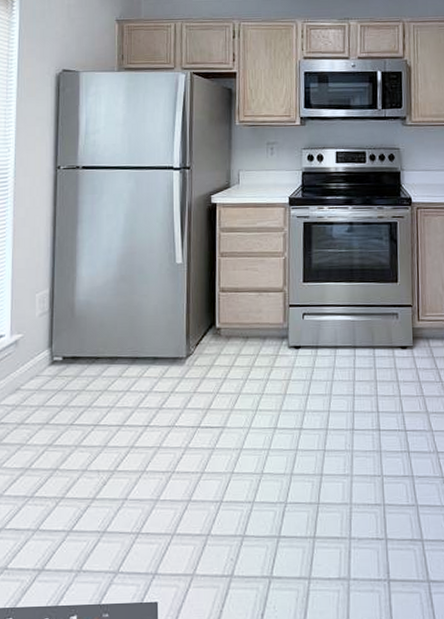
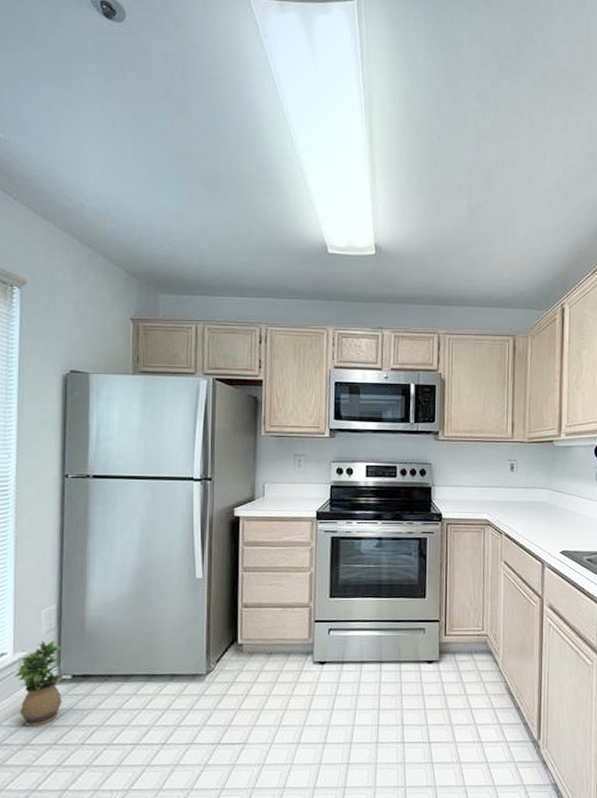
potted plant: none [10,323,54,406] -> present [14,640,62,727]

